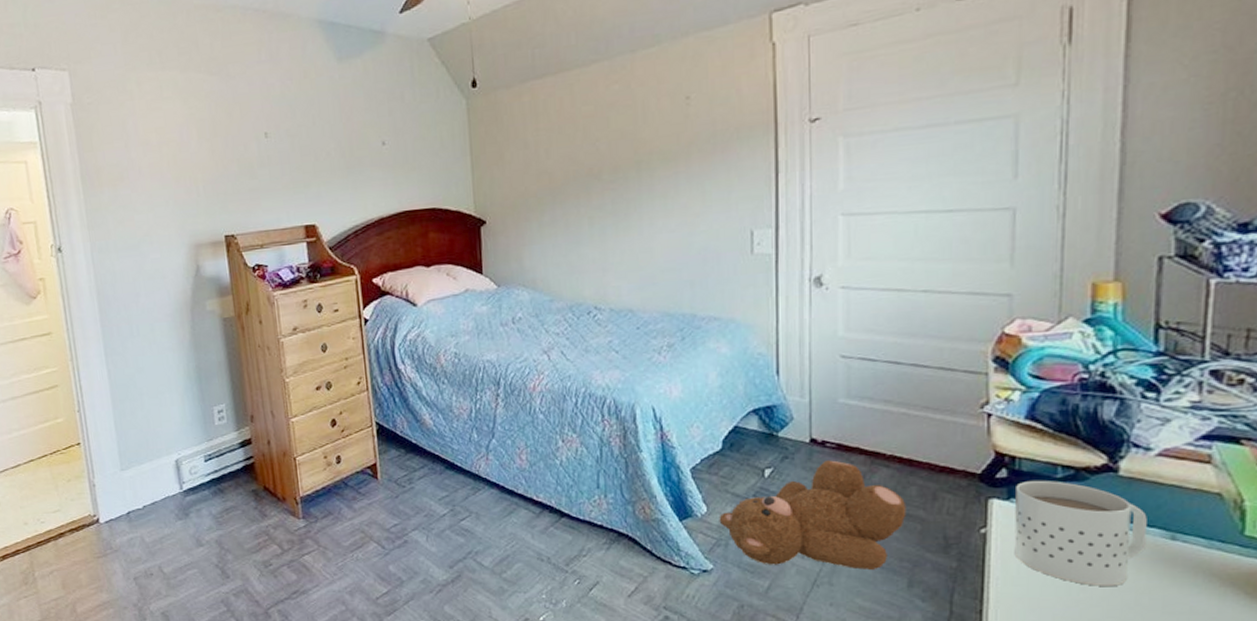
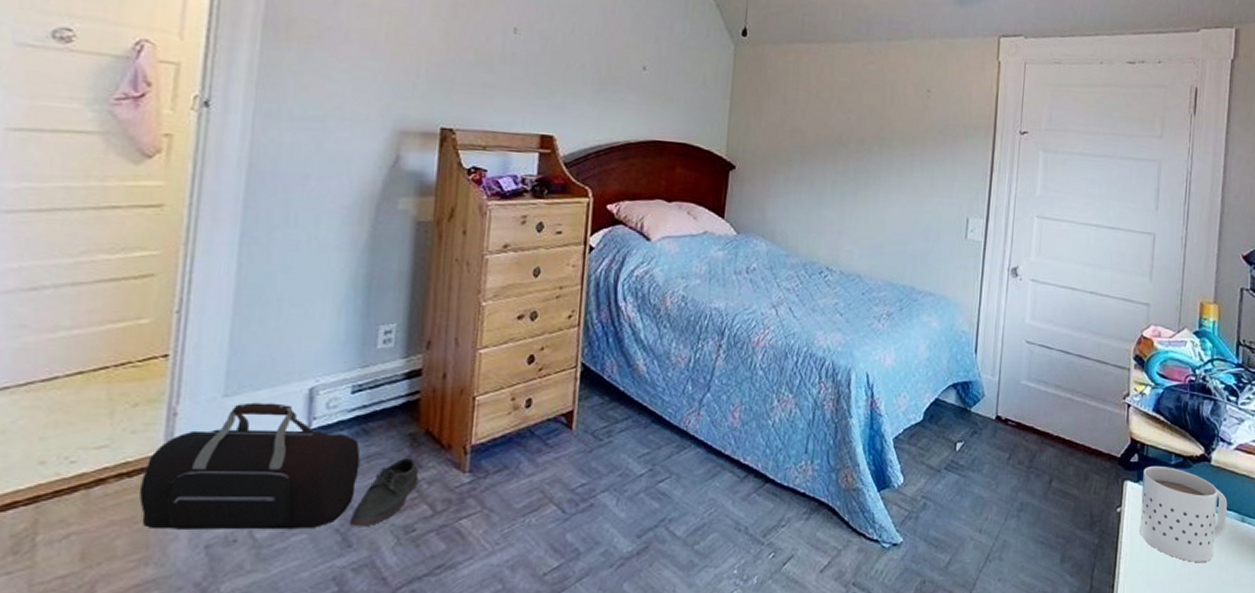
duffel bag: none [85,473,223,567] -> present [138,402,361,530]
shoe: none [223,509,267,562] -> present [349,457,419,526]
teddy bear: present [719,460,906,571] -> none [913,437,1065,546]

